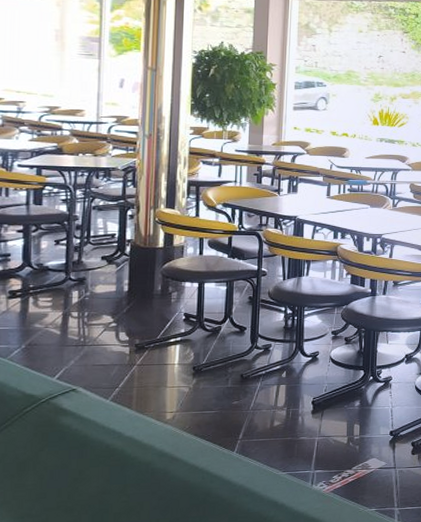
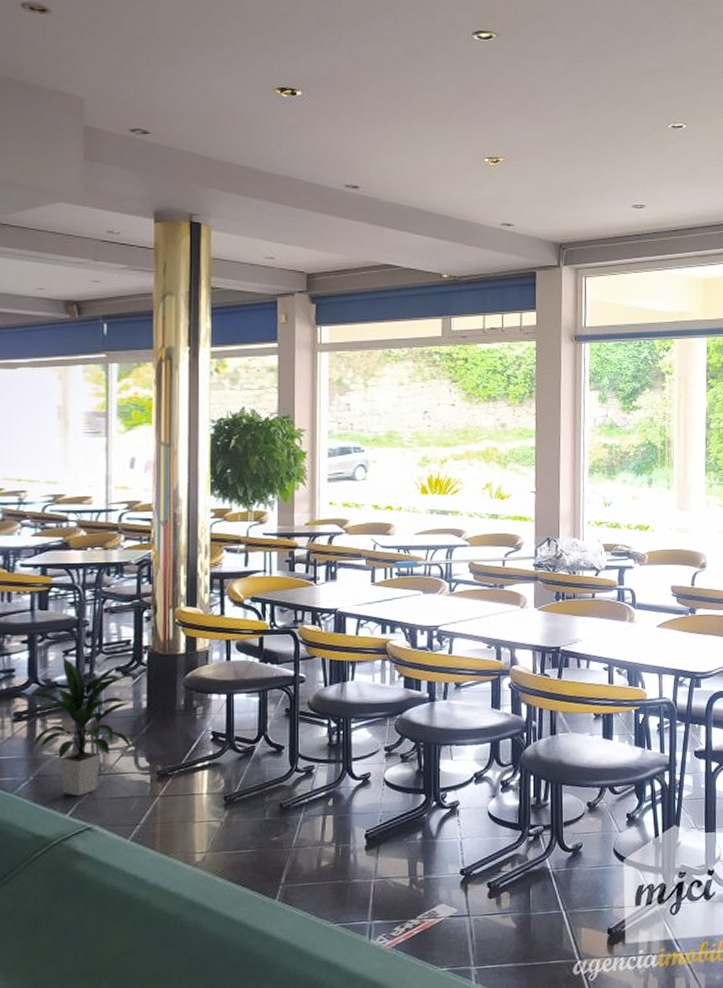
indoor plant: none [15,245,115,363] -> present [21,656,132,797]

